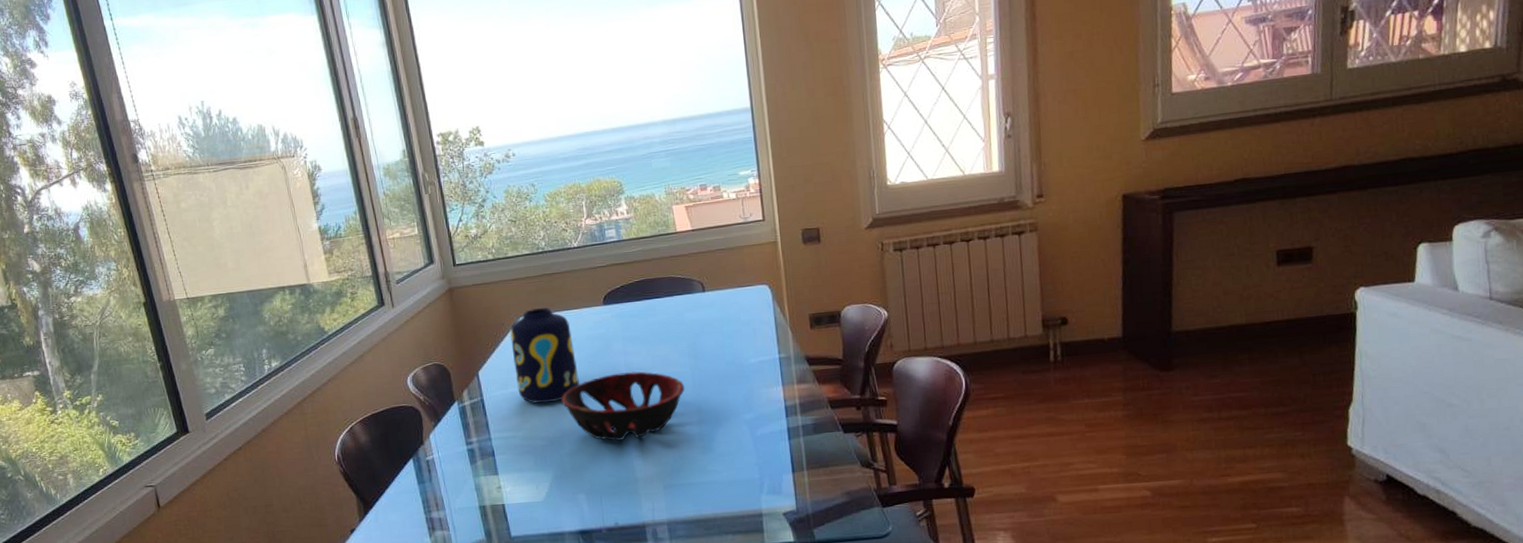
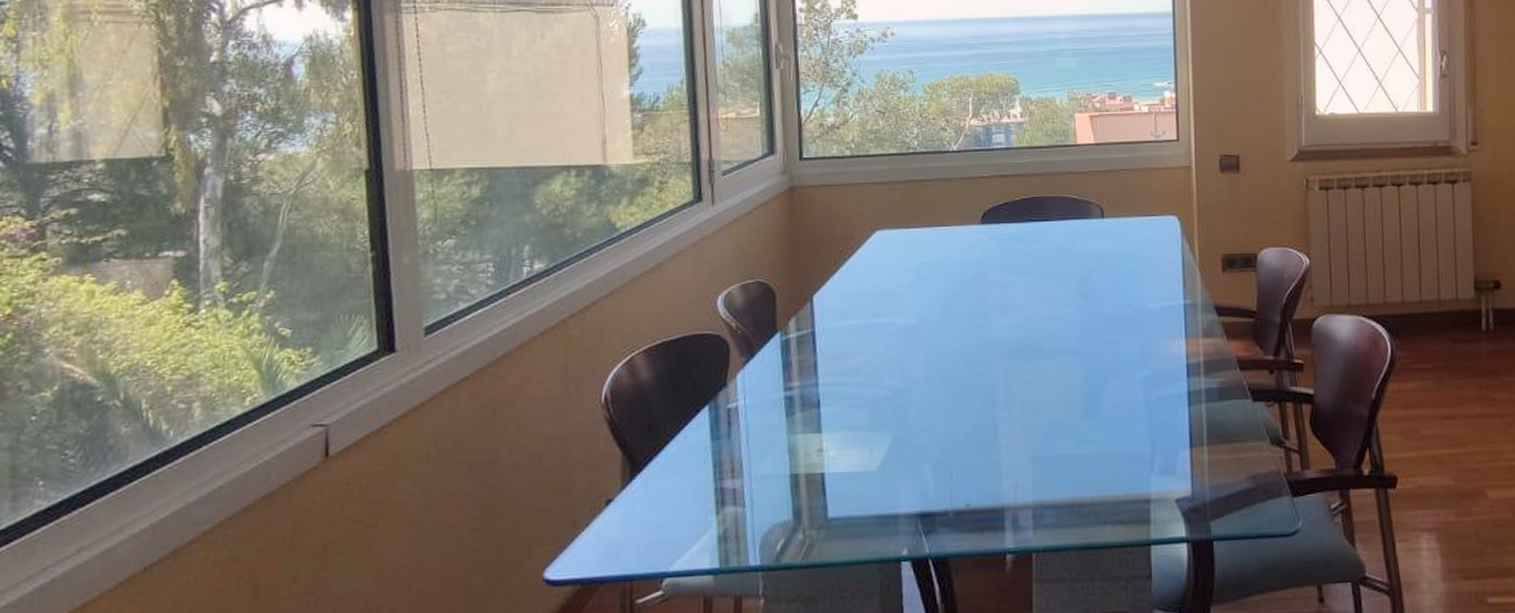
vase: present [510,307,580,404] -> none [860,221,942,342]
decorative bowl: present [560,371,685,441] -> none [914,308,1070,396]

